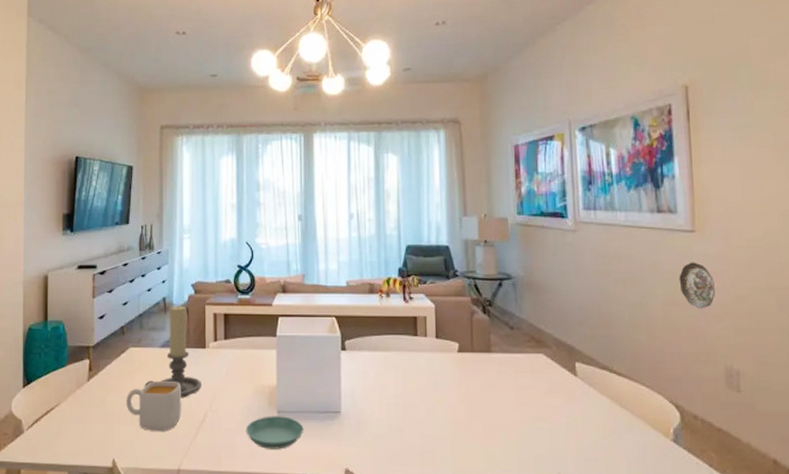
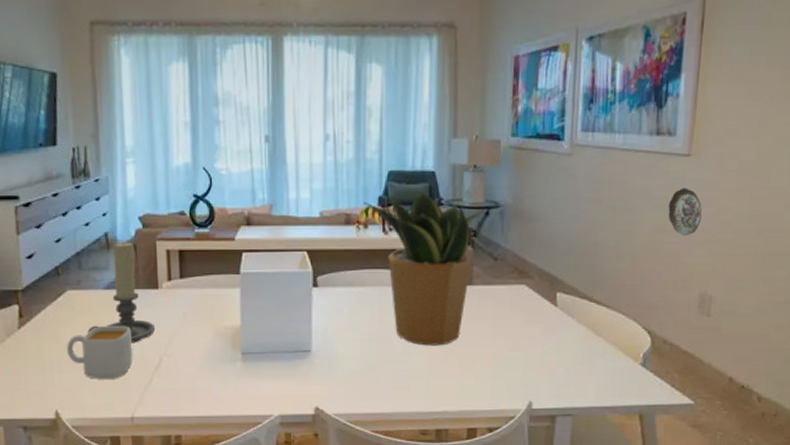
saucer: present [245,416,304,450] -> none [206,357,271,392]
potted plant: none [385,261,498,412] -> present [363,189,485,346]

